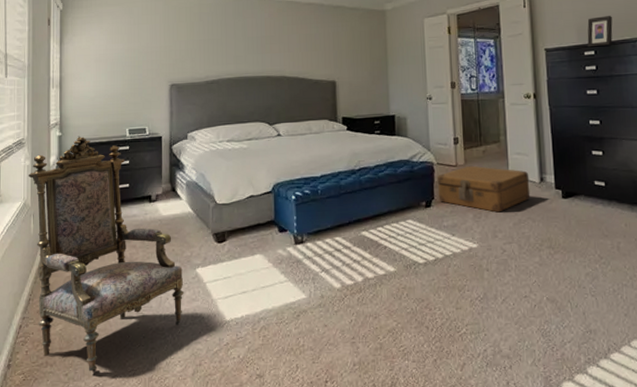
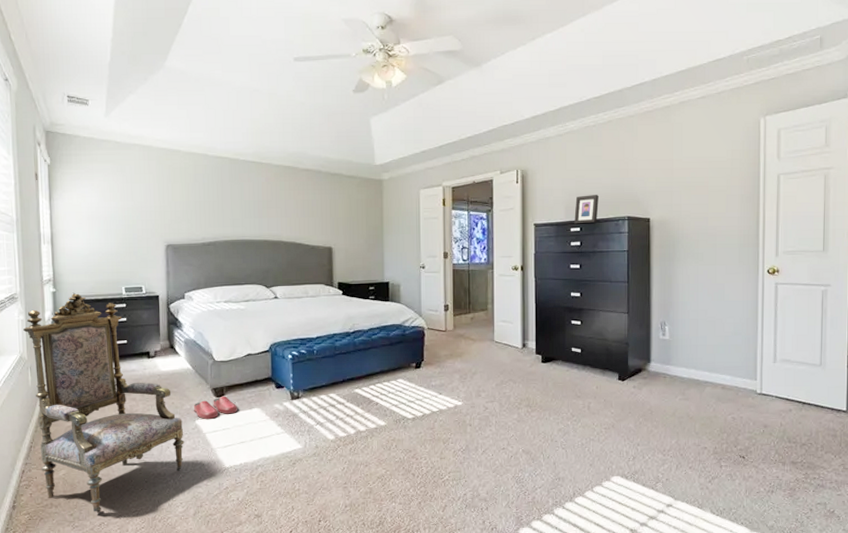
slippers: none [195,241,239,267] -> present [194,396,237,419]
suitcase: present [437,165,530,213] -> none [427,331,513,374]

